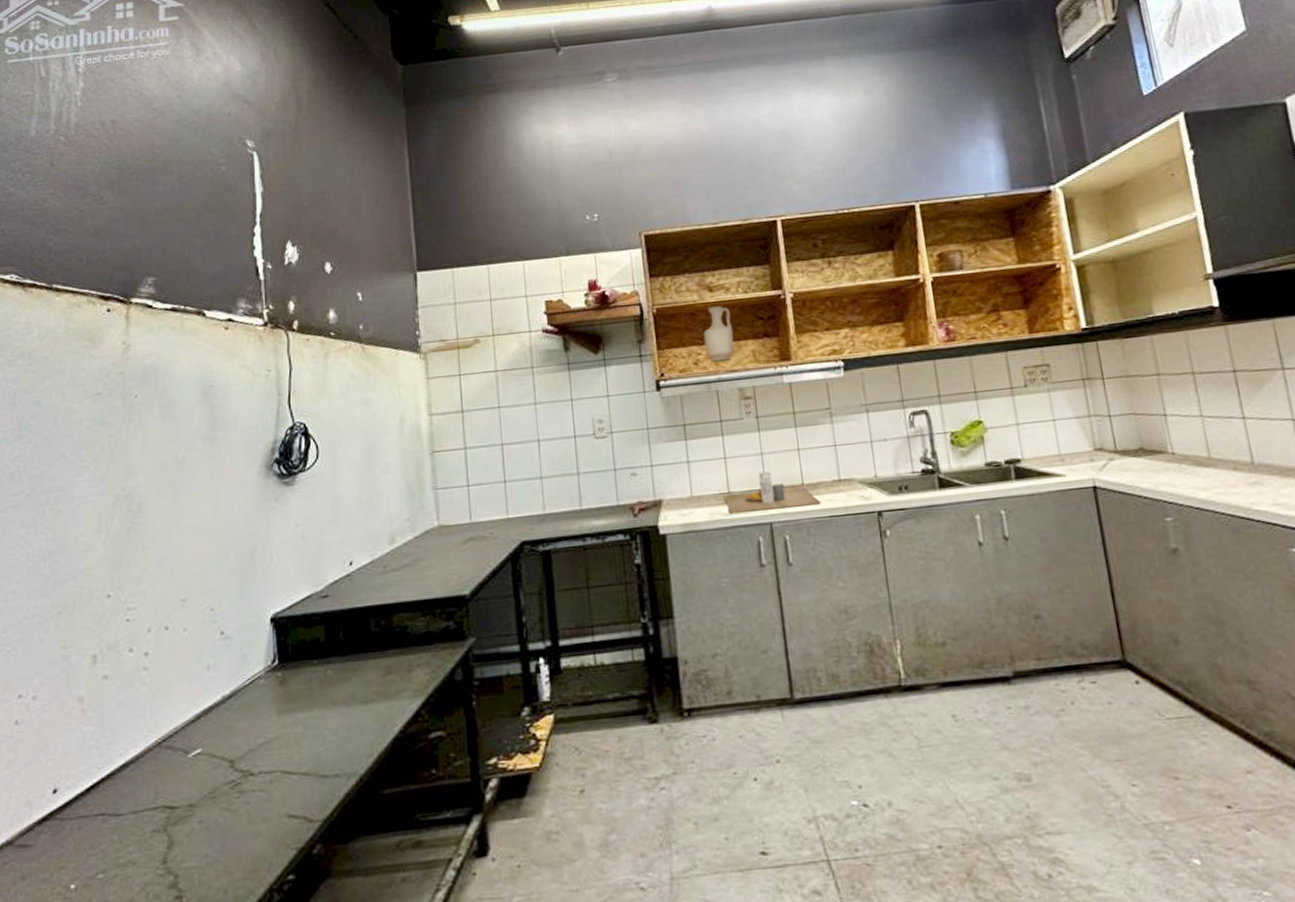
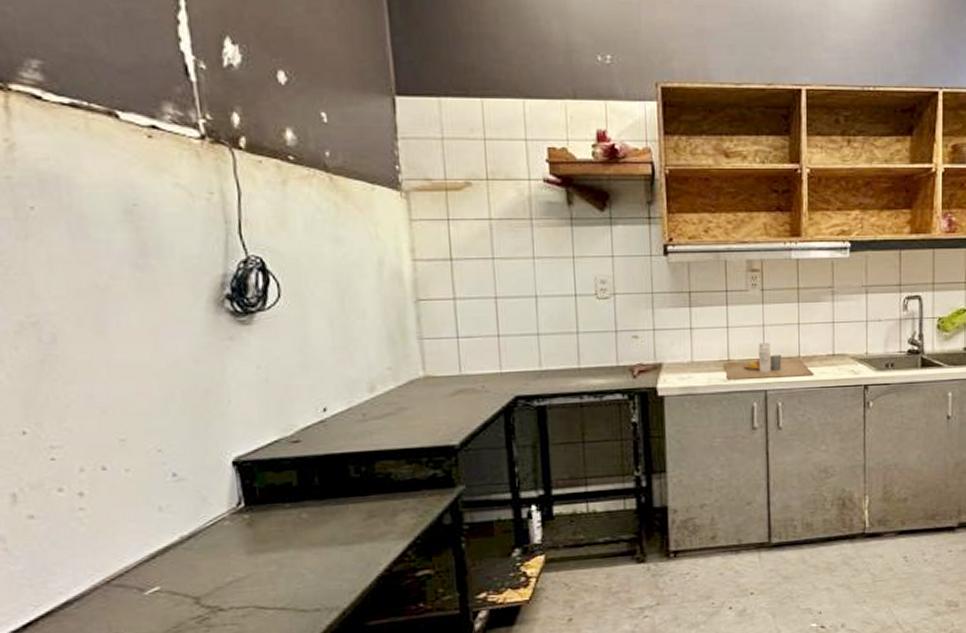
ceramic jug: present [703,305,735,362] -> none [716,171,747,231]

